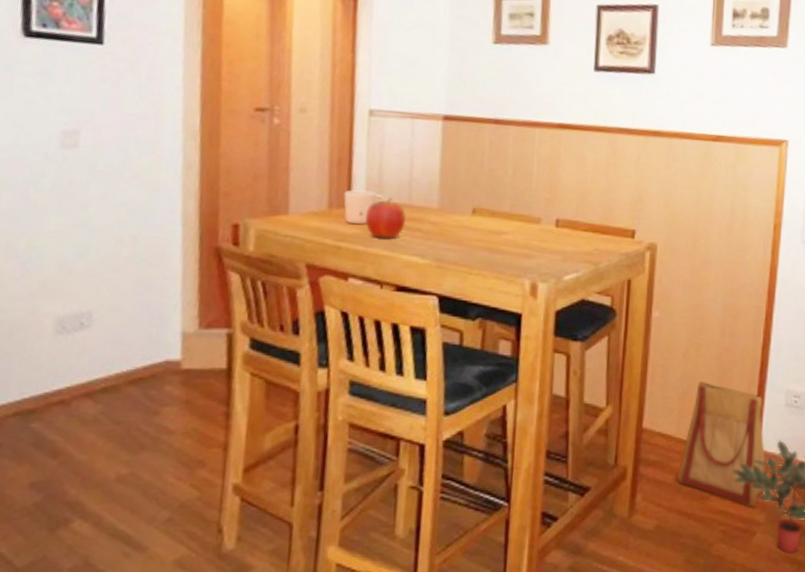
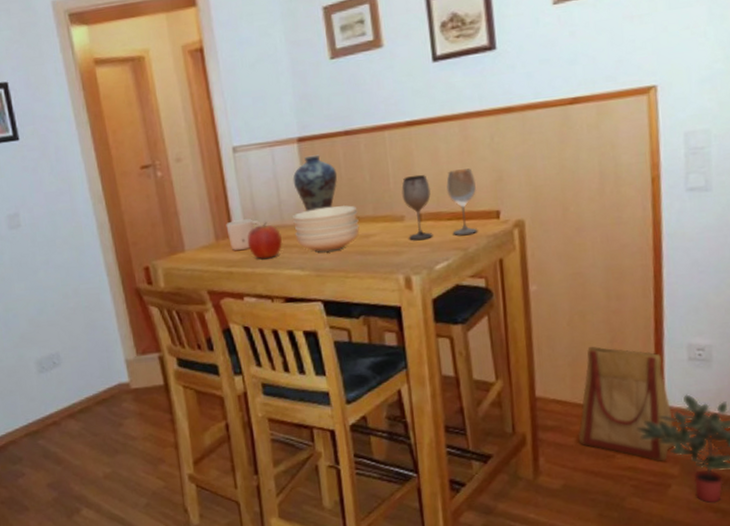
bowl: none [421,193,494,243] -> present [292,205,360,253]
vase: none [430,136,480,197] -> present [293,154,338,211]
wineglass: none [542,178,617,250] -> present [401,168,478,241]

